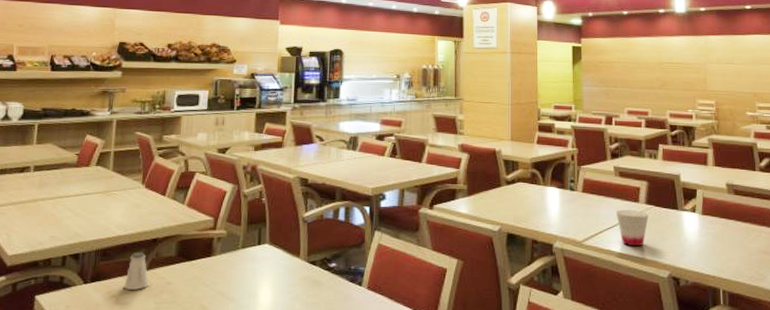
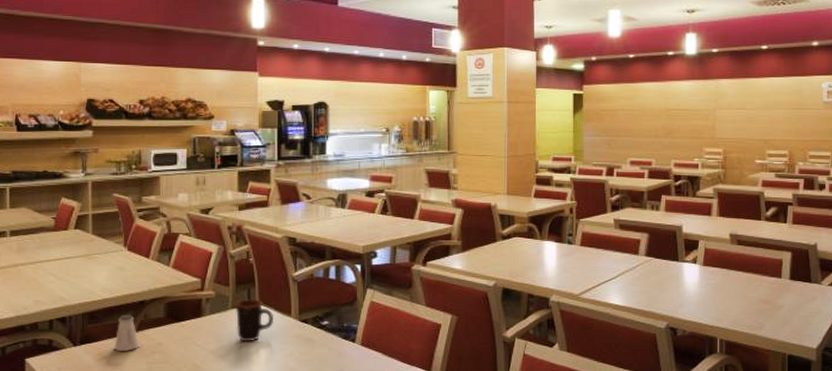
mug: none [244,238,282,283] -> present [234,298,273,342]
cup: present [615,209,649,247] -> none [614,262,648,299]

